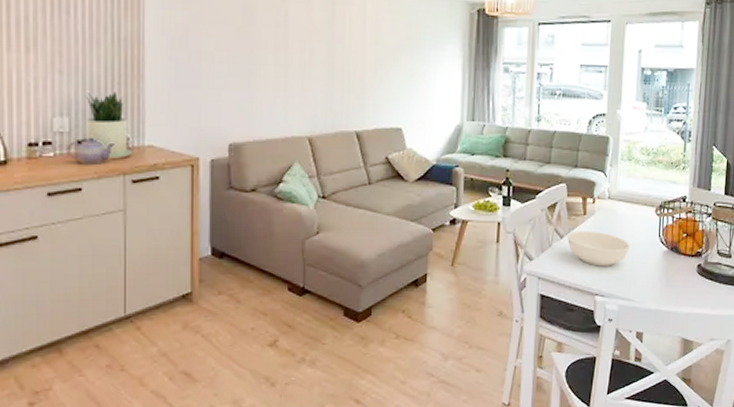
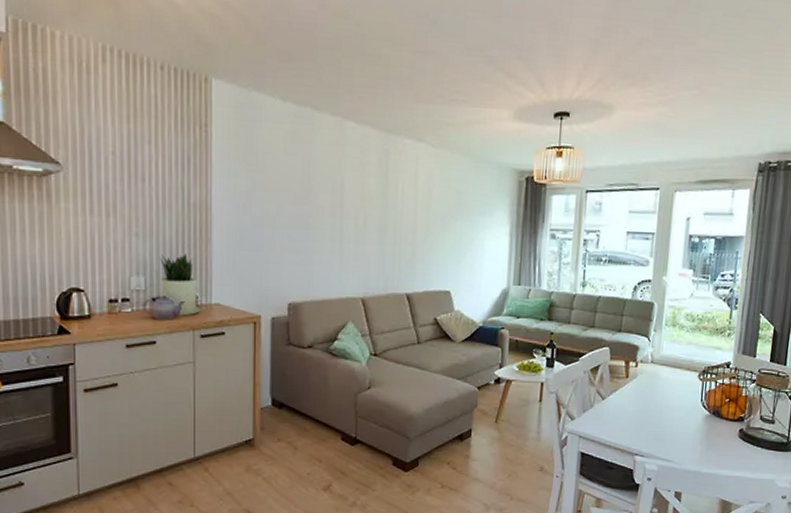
bowl: present [567,230,630,267] -> none [609,393,672,428]

